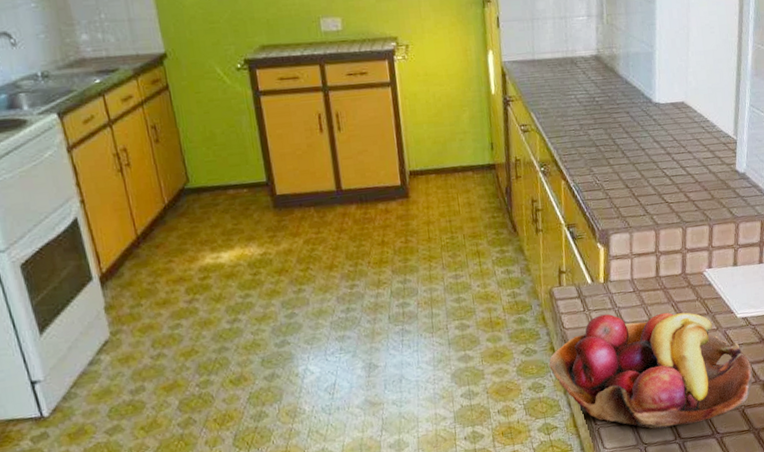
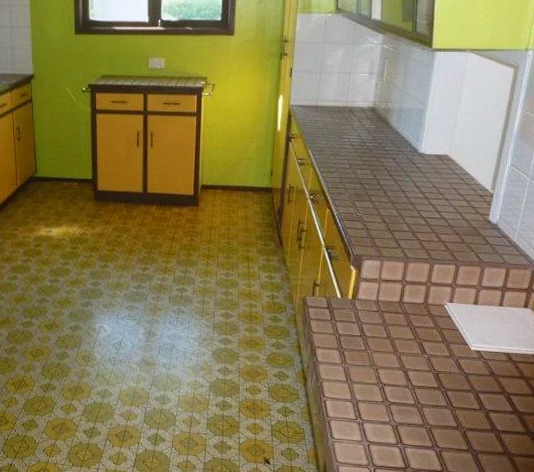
fruit basket: present [549,312,753,430] -> none [294,326,479,434]

